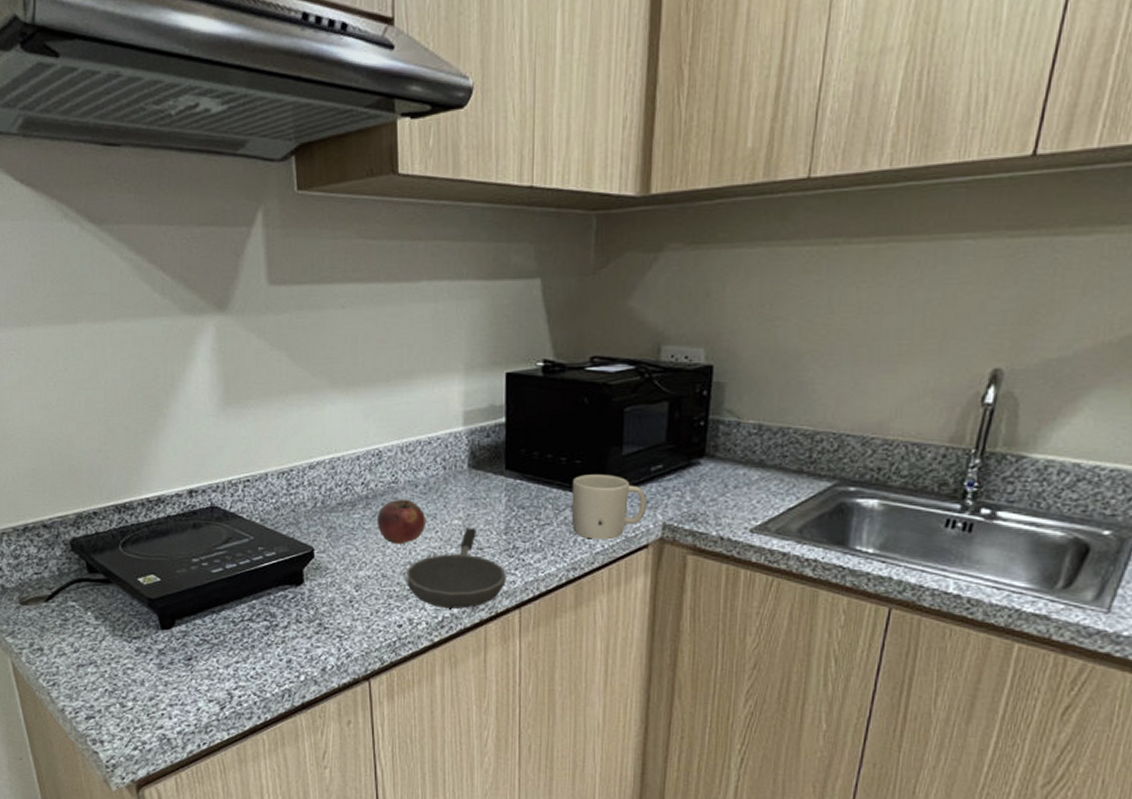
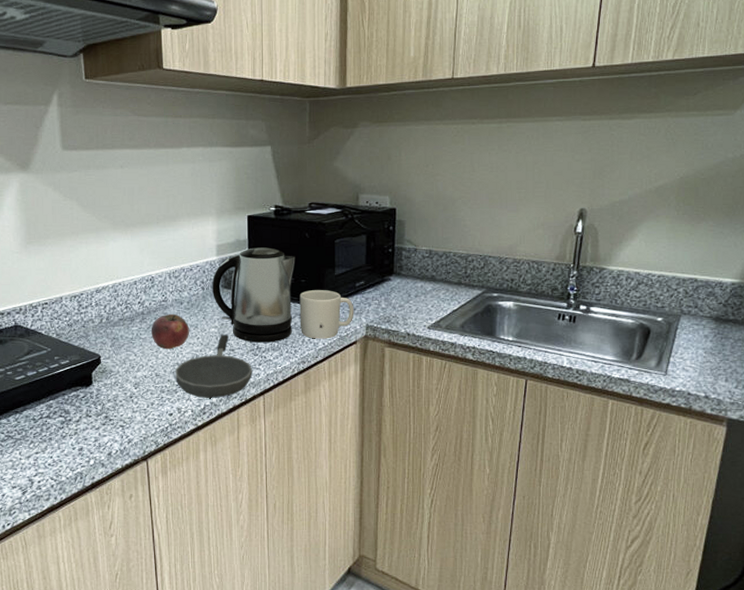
kettle: none [456,415,569,542] -> present [211,247,296,343]

